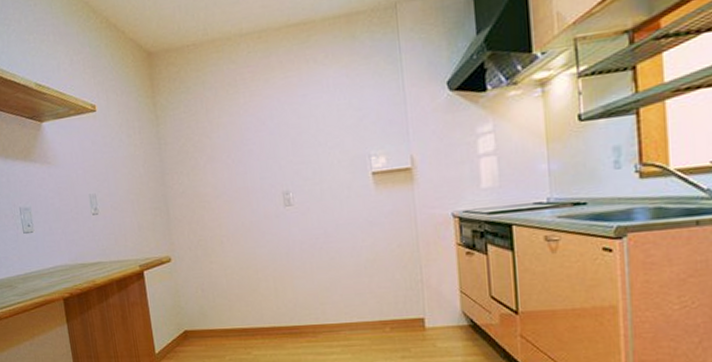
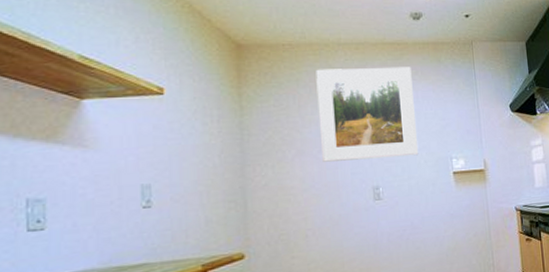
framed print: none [220,49,332,167] -> present [316,66,419,162]

